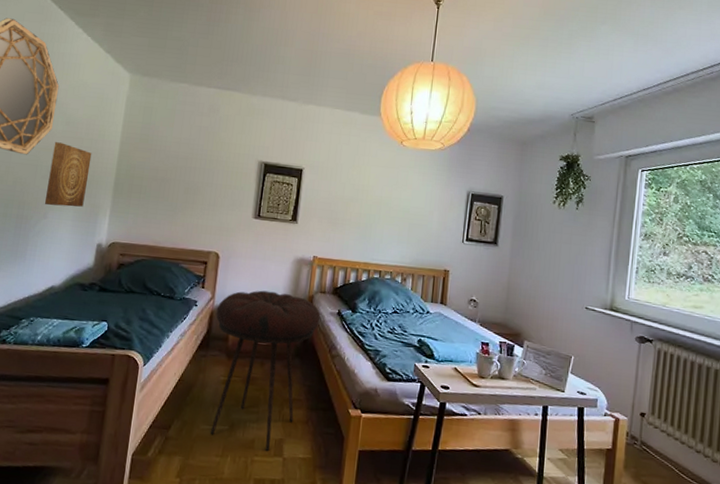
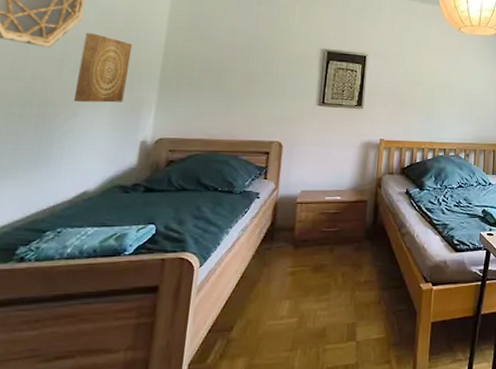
stool: present [211,290,321,452] -> none [278,176,389,338]

